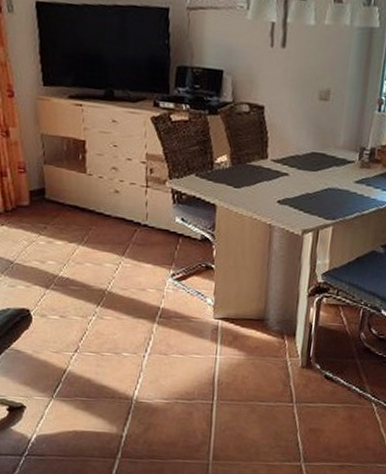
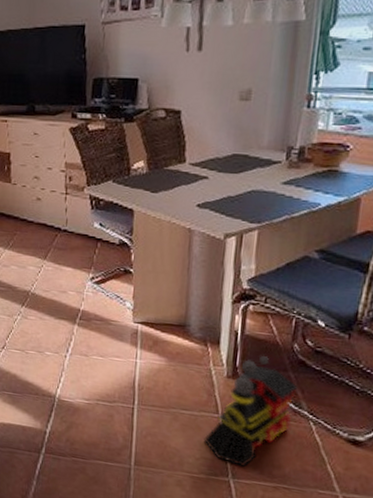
toy train: none [279,345,363,450] -> present [203,356,298,467]

